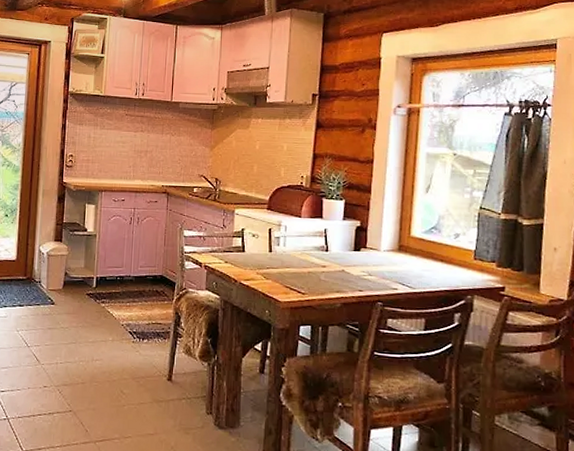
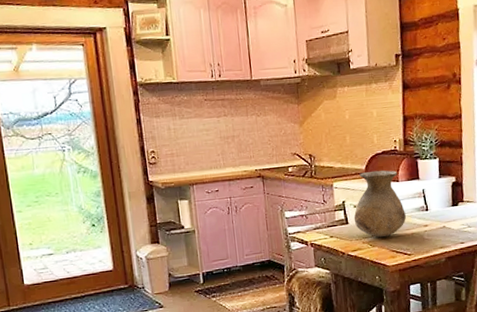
vase: none [251,203,304,272] -> present [353,170,406,238]

